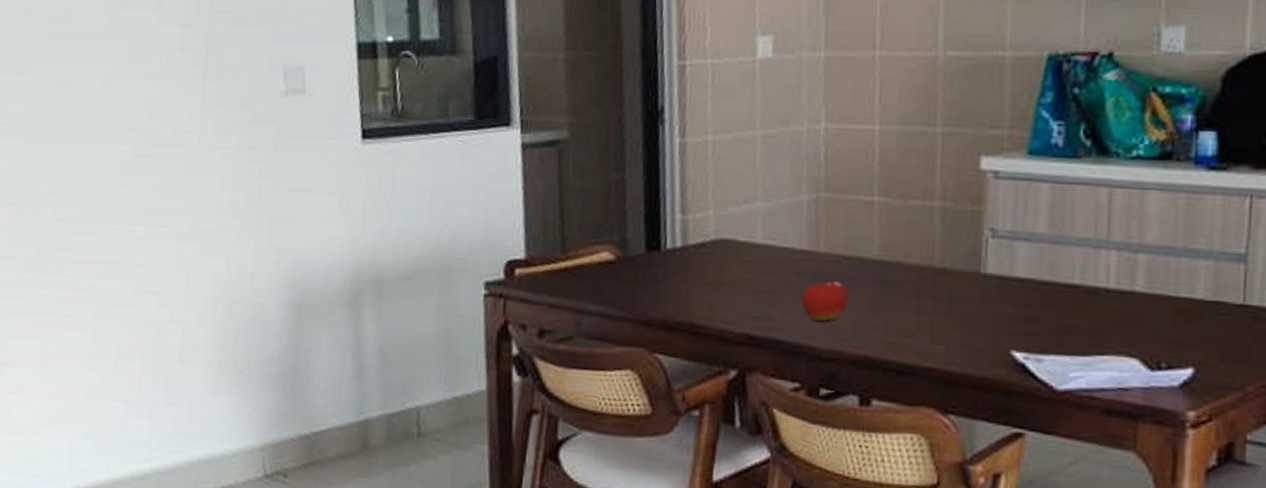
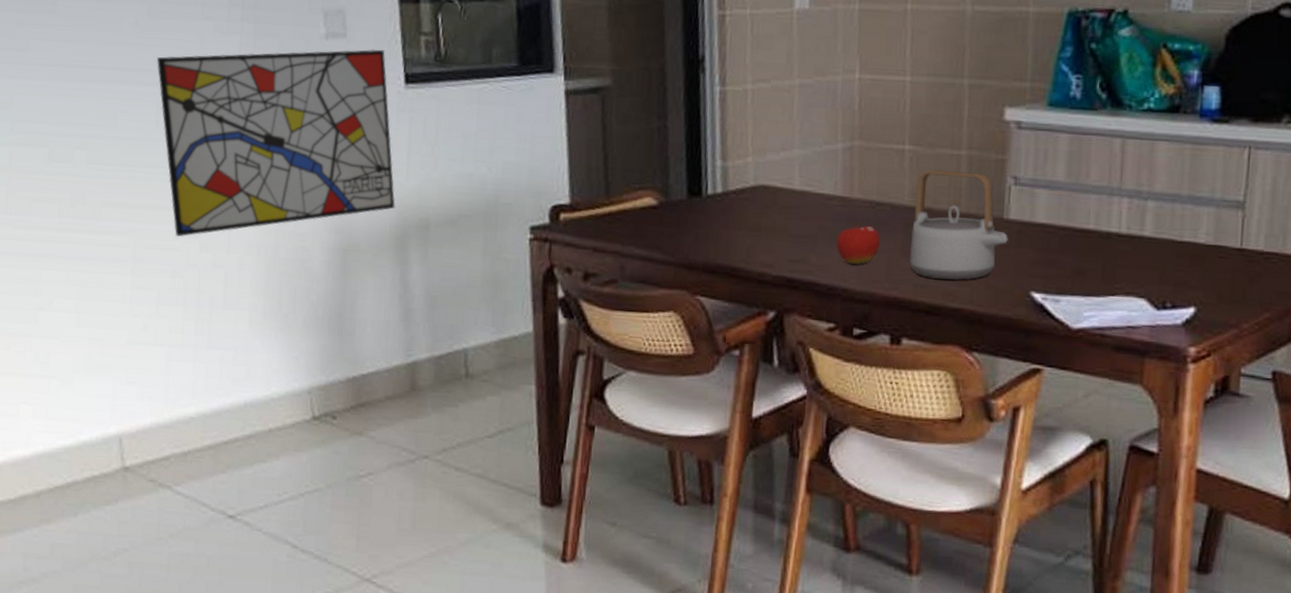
wall art: none [122,105,351,293] -> present [157,49,396,236]
teapot: none [879,221,986,338] -> present [909,169,1008,280]

